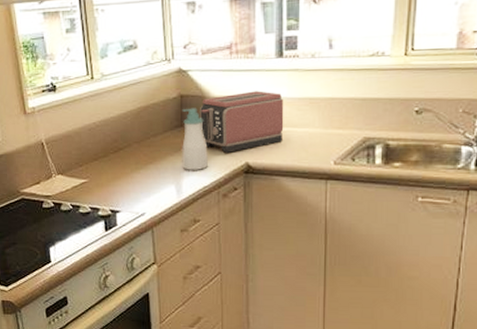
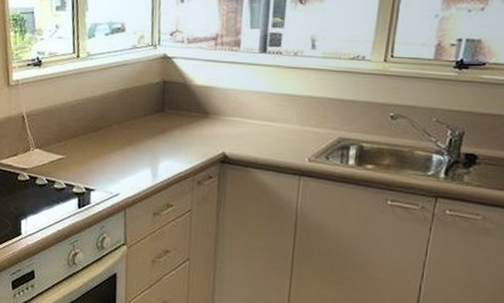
soap bottle: present [182,107,209,170] -> none [159,94,187,156]
toaster: present [199,91,284,153] -> none [180,83,264,141]

